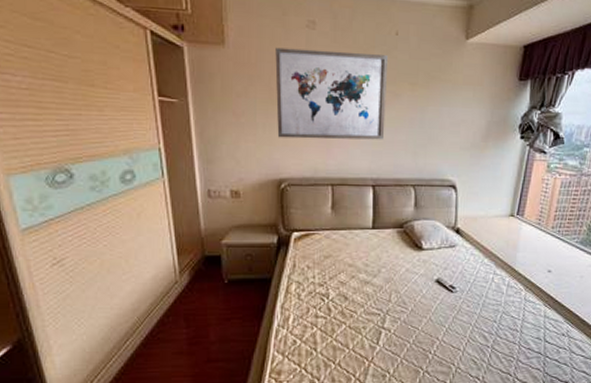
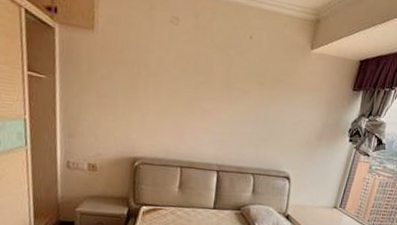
wall art: present [275,47,388,140] -> none [135,38,241,131]

